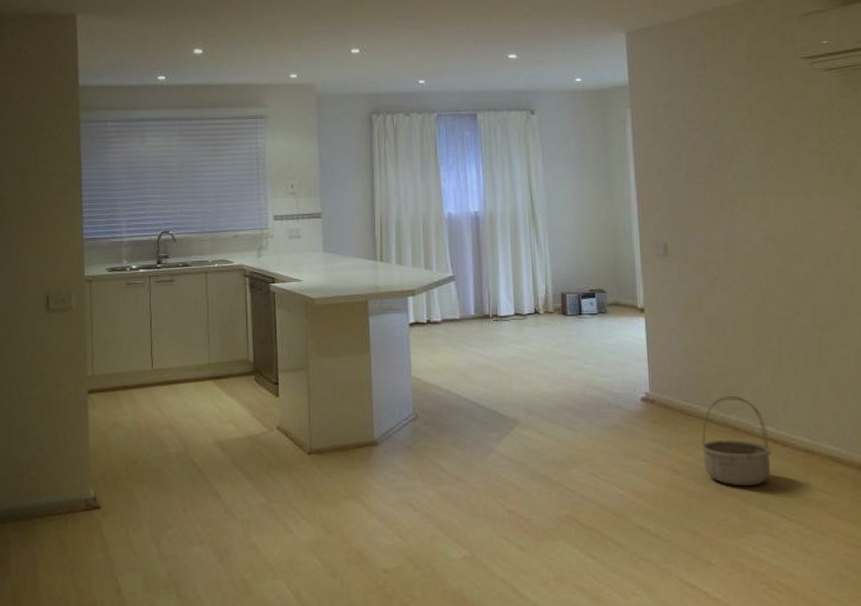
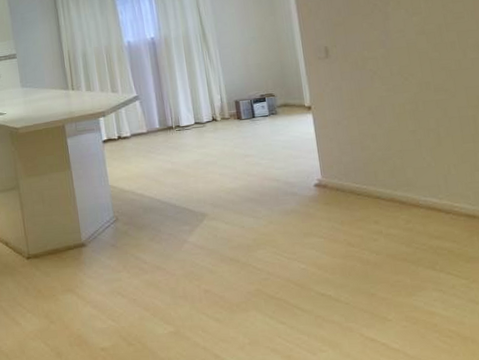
basket: present [700,395,772,486] -> none [371,174,437,252]

